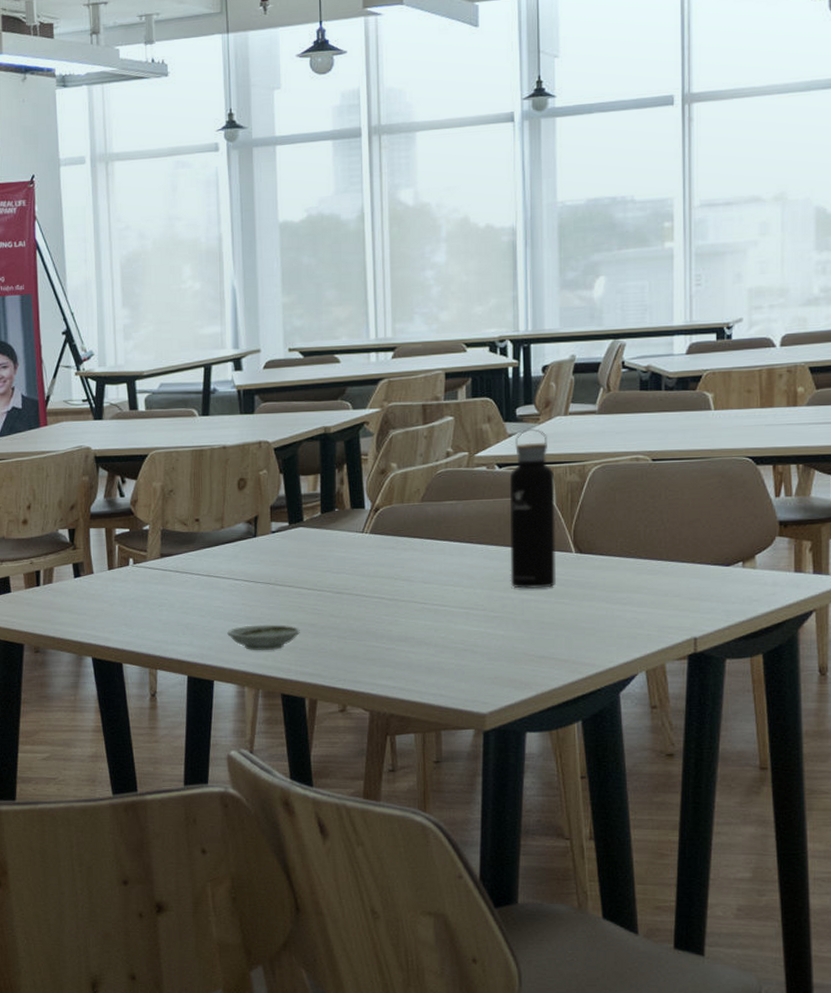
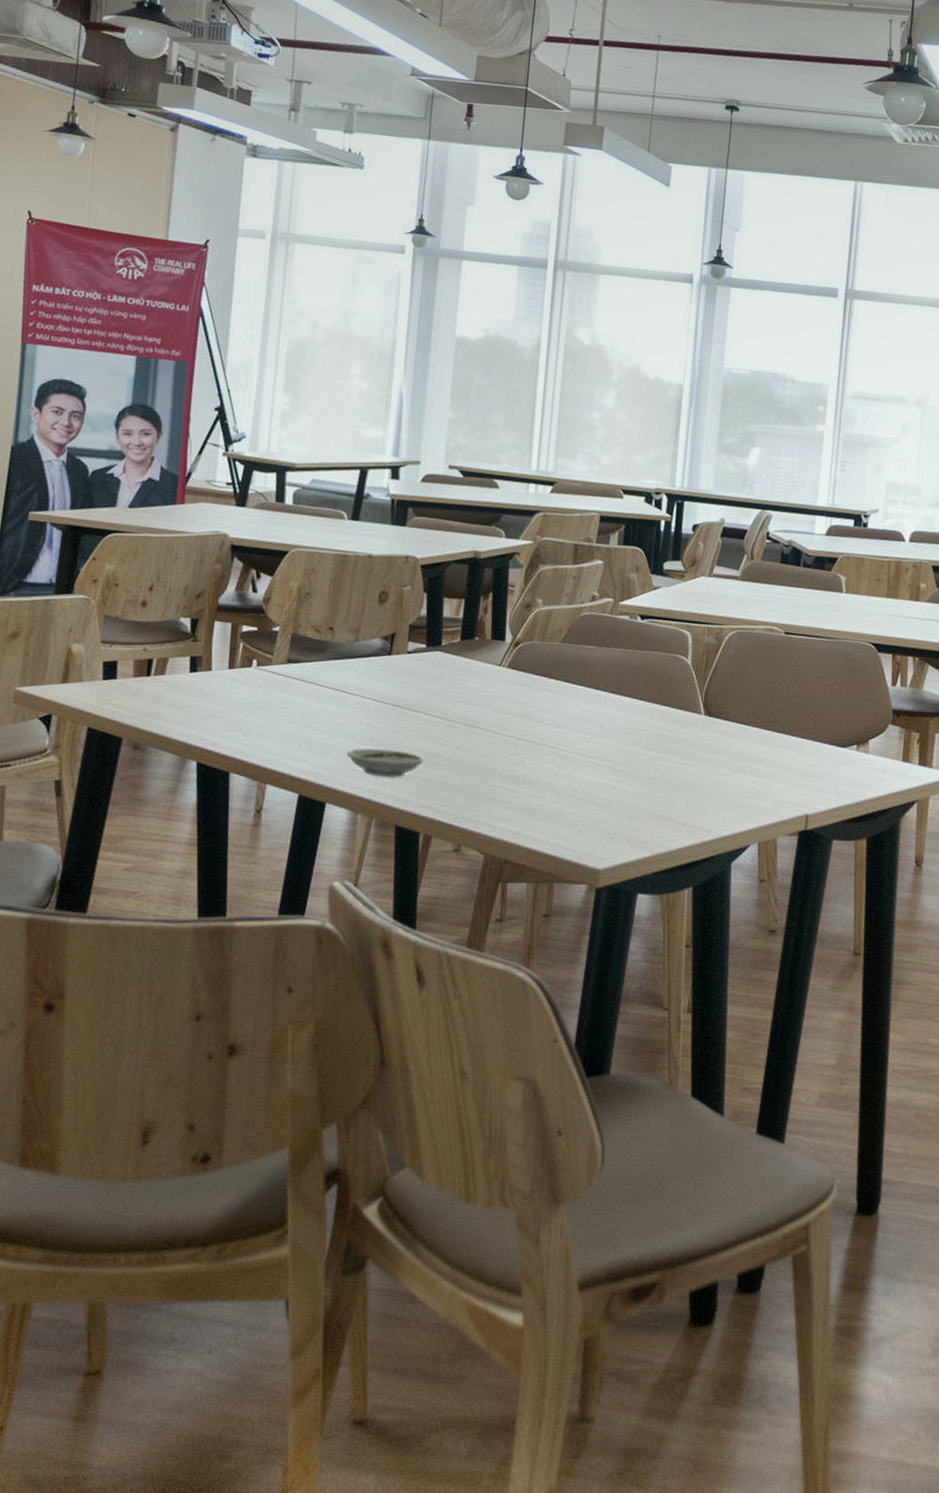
water bottle: present [509,429,556,589] -> none [639,584,693,747]

